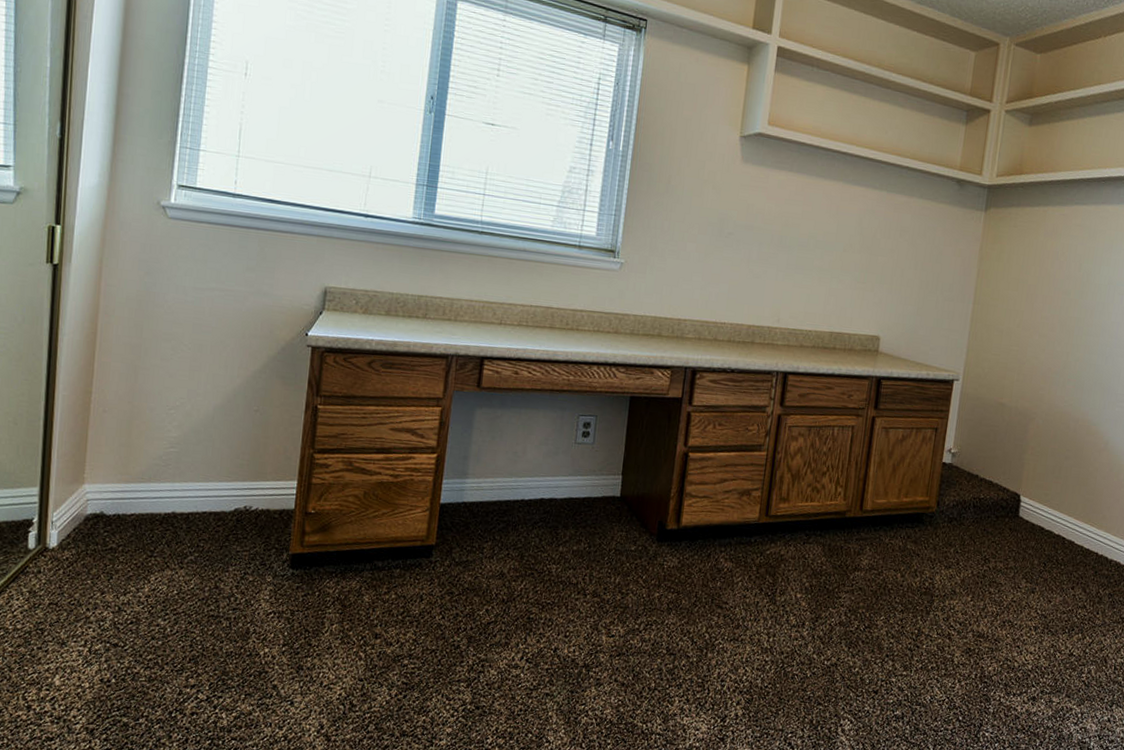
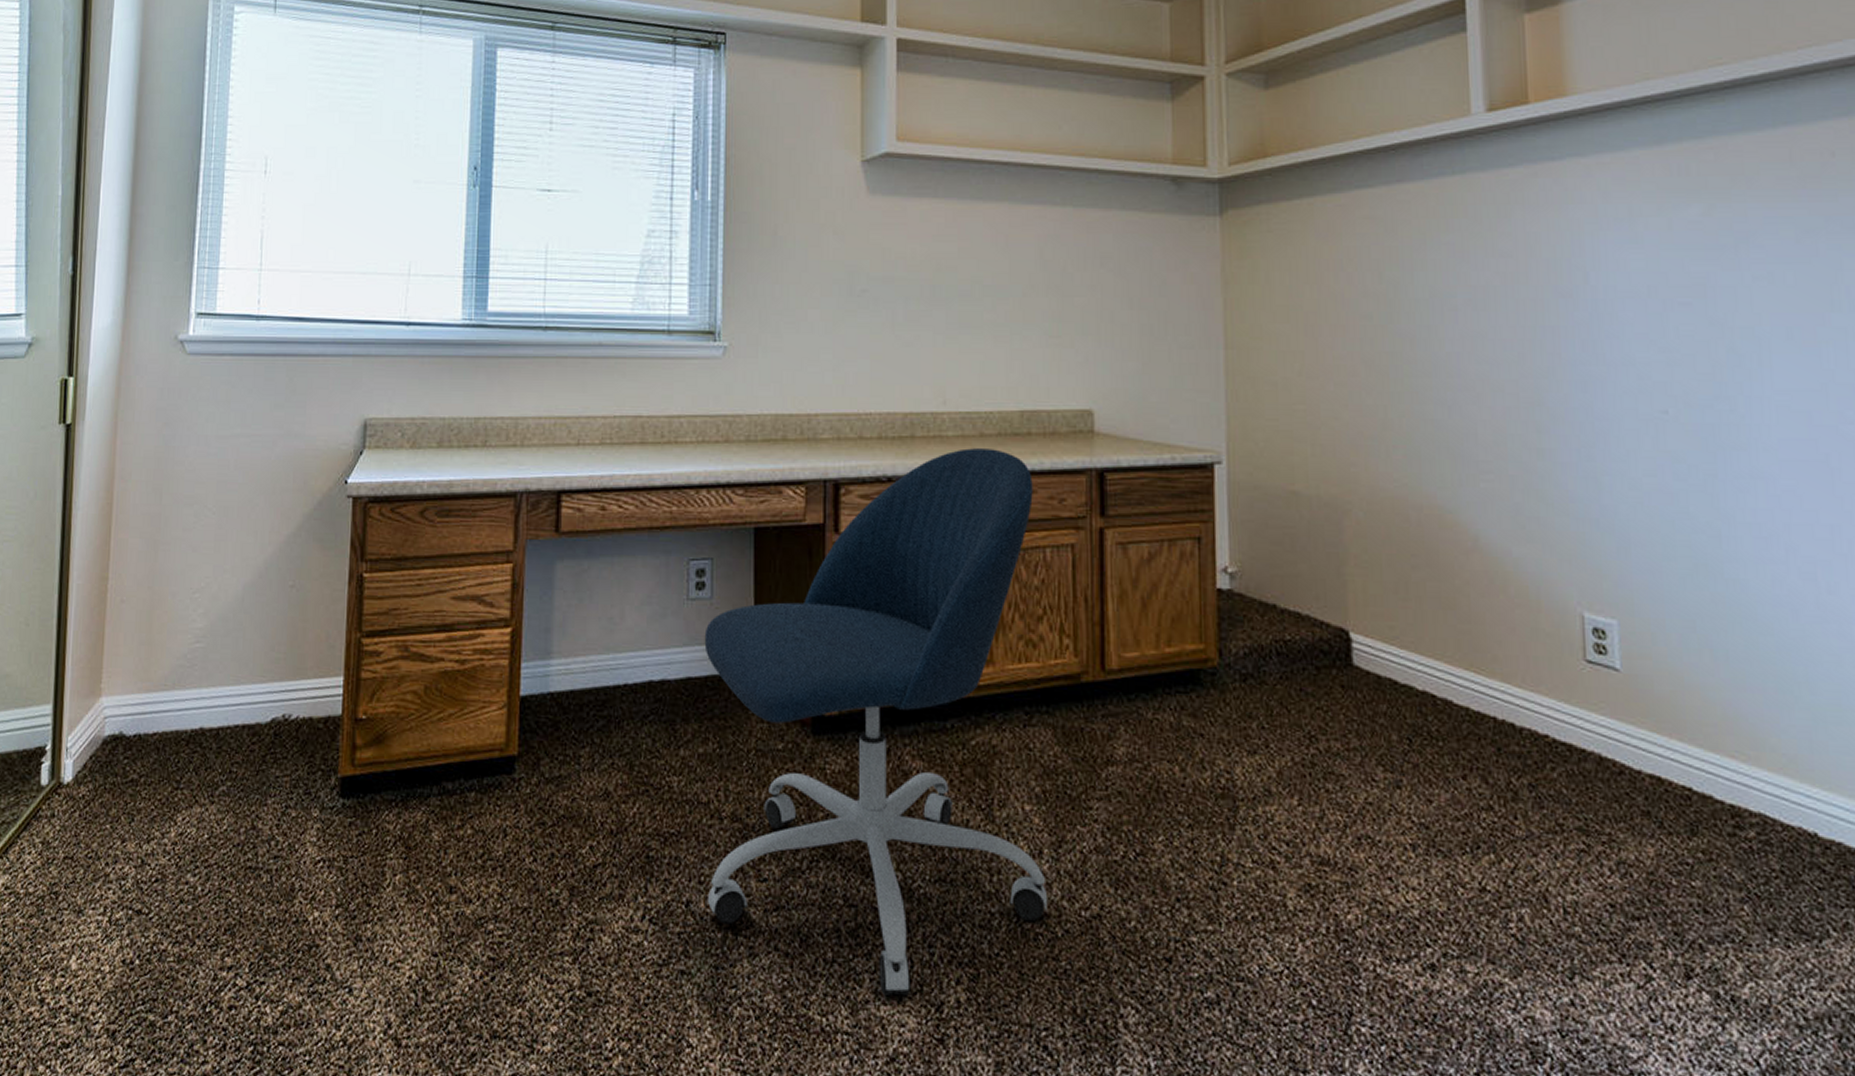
office chair: none [569,354,832,712] -> present [704,448,1048,997]

